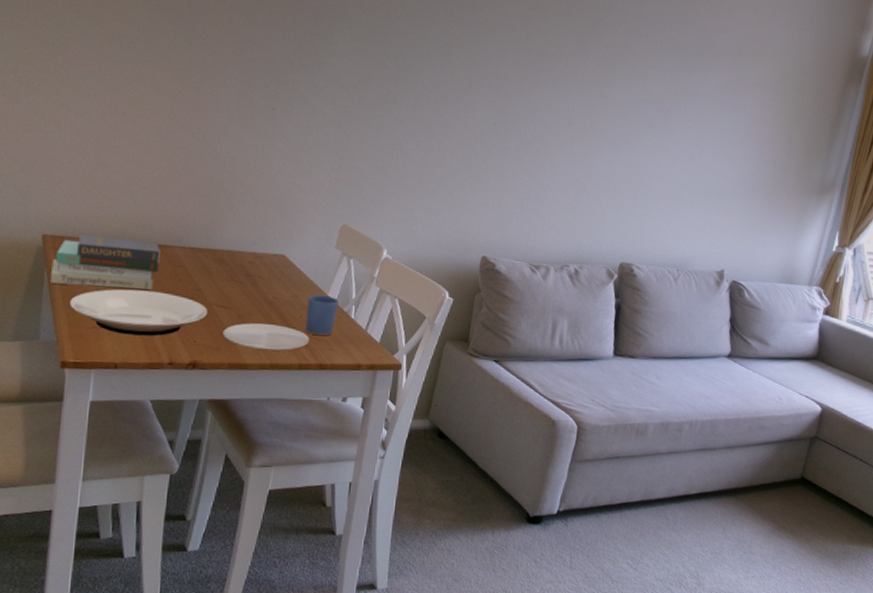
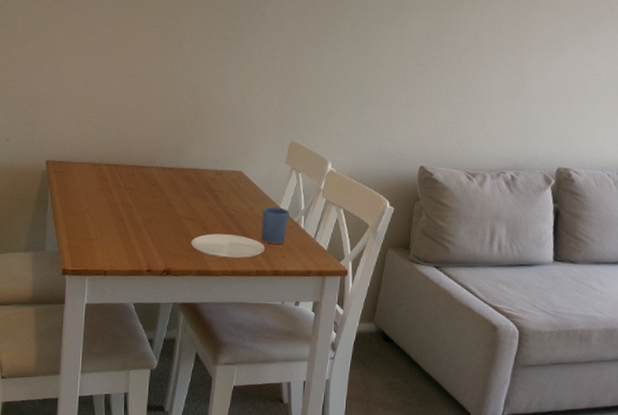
books: present [49,234,160,290] -> none [52,159,138,206]
plate: present [69,289,207,336] -> none [68,205,178,247]

